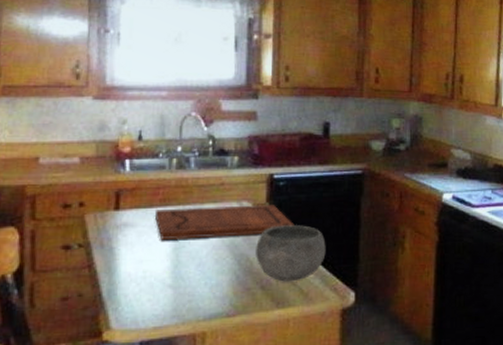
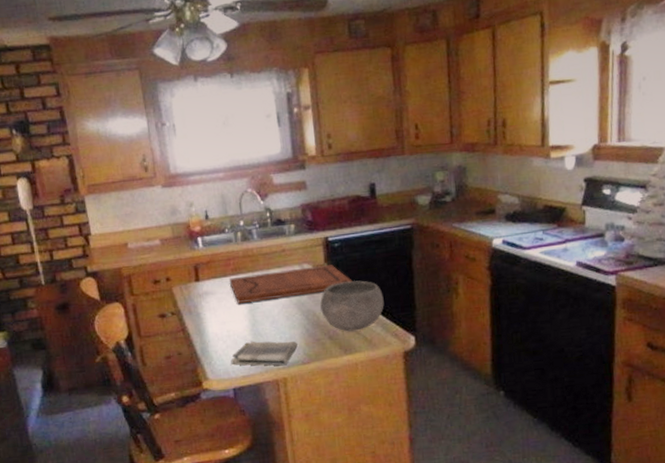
dish towel: none [142,285,224,317] -> present [231,341,297,366]

